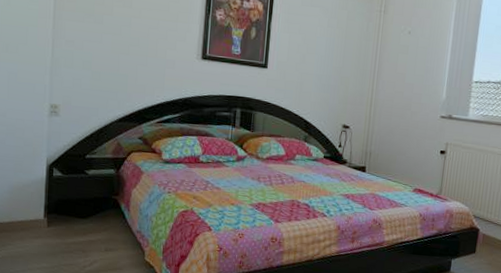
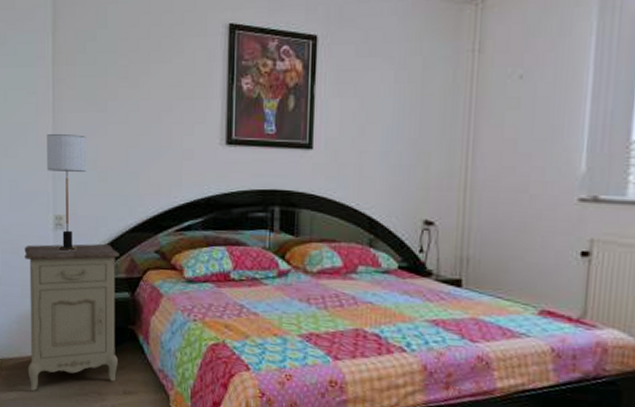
nightstand: none [17,127,108,250] -> present [24,243,120,391]
table lamp: none [45,37,84,135] -> present [47,134,87,251]

